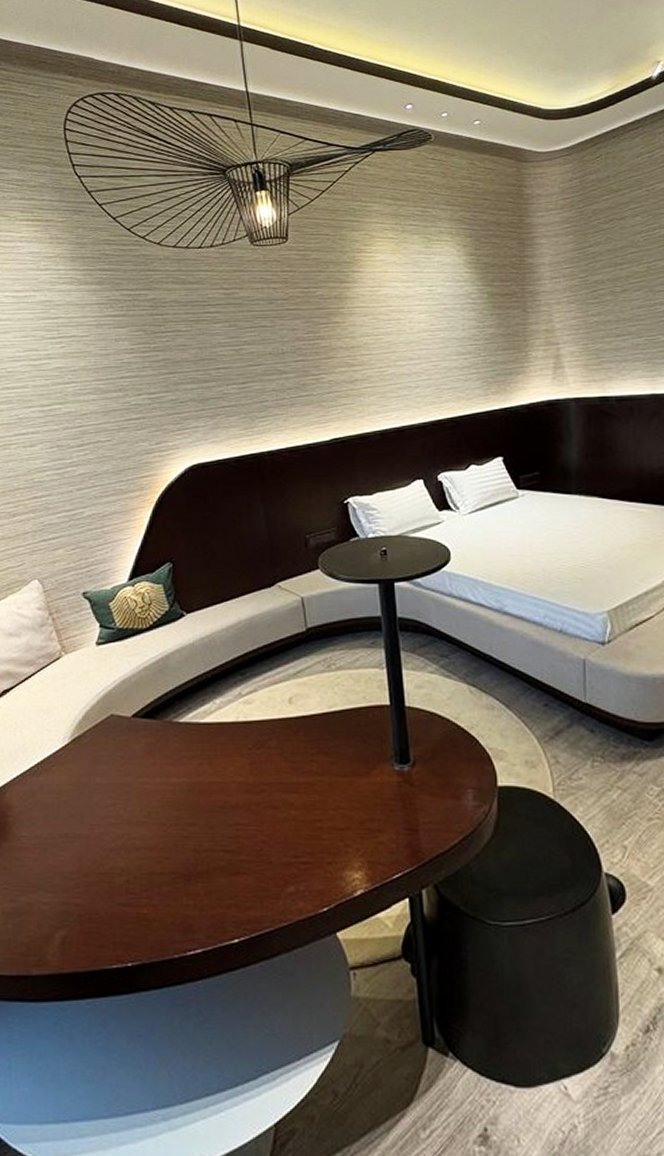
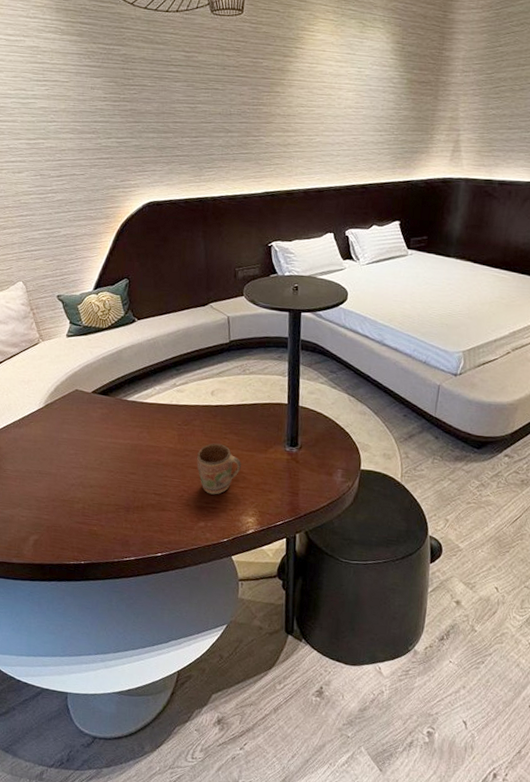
mug: none [277,769,337,844] -> present [197,443,241,495]

